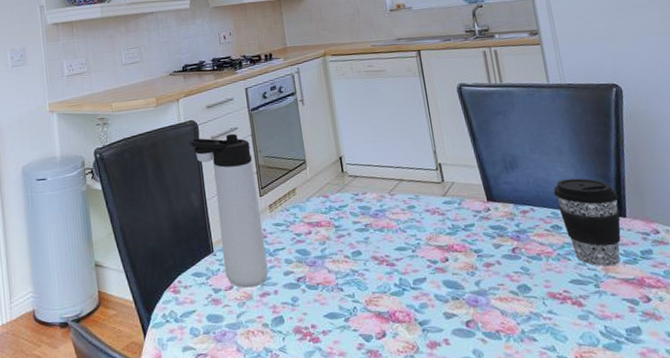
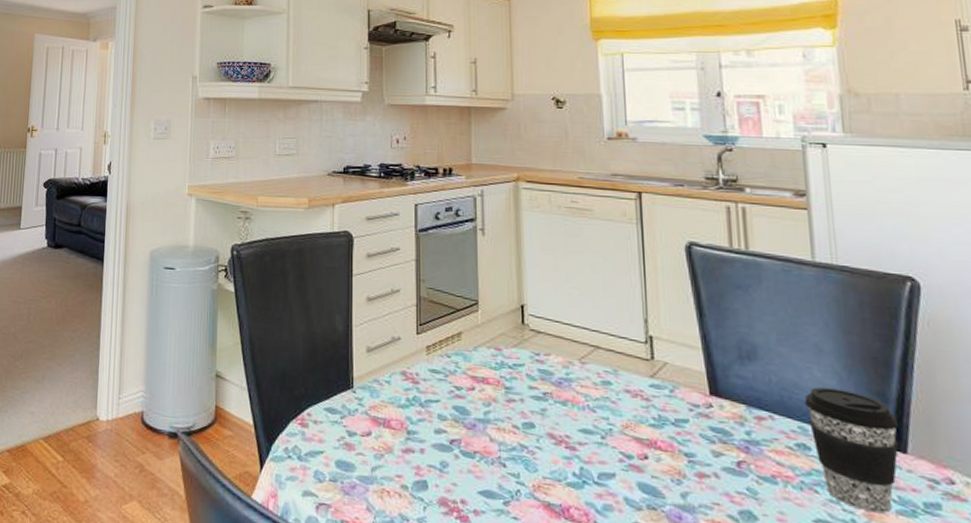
thermos bottle: present [189,133,269,288] -> none [340,252,416,439]

